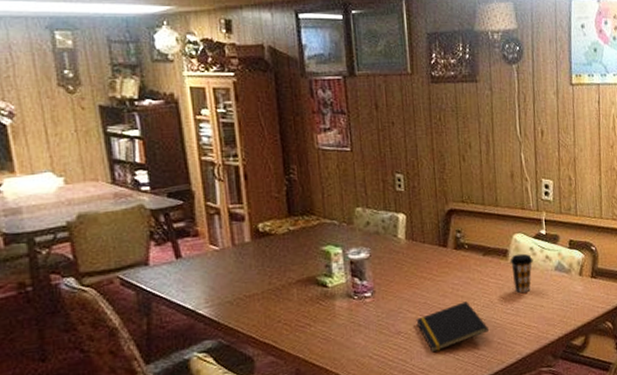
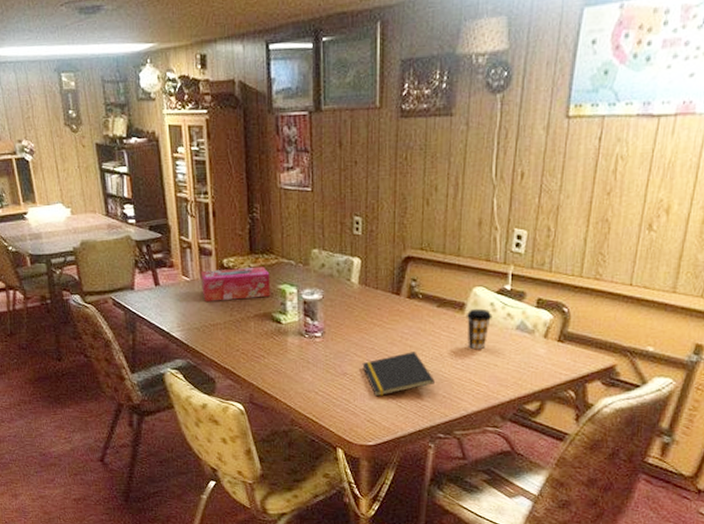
tissue box: none [233,228,313,271] -> present [201,266,270,301]

